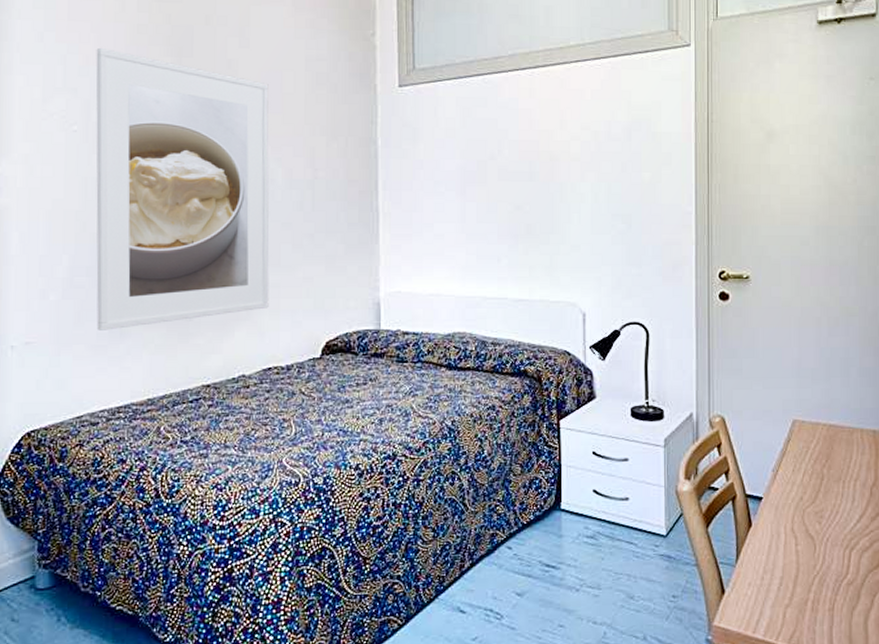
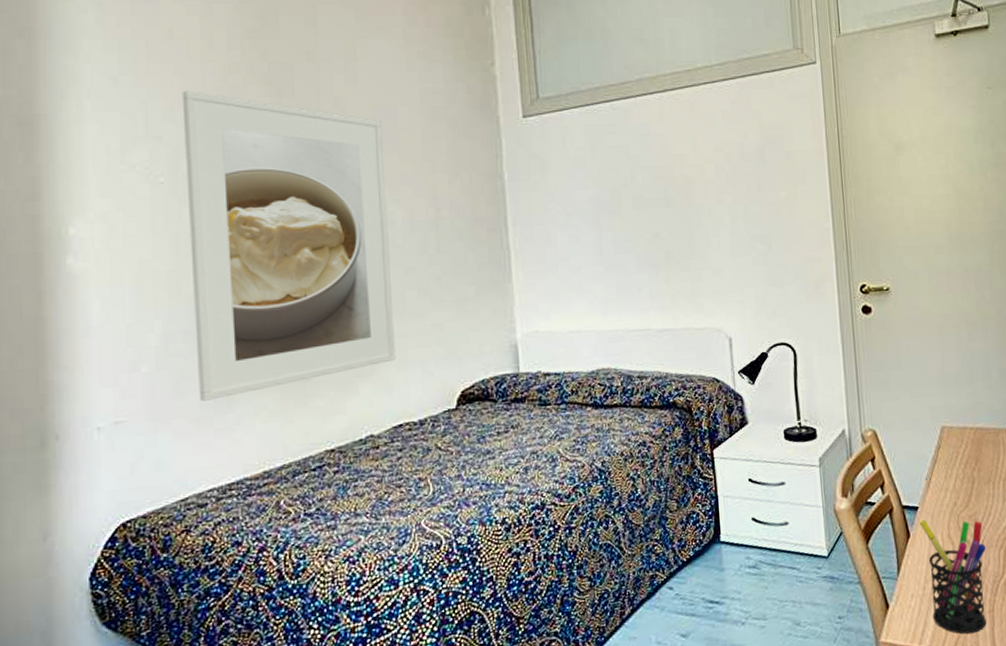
pen holder: none [762,511,830,630] -> present [919,520,986,634]

